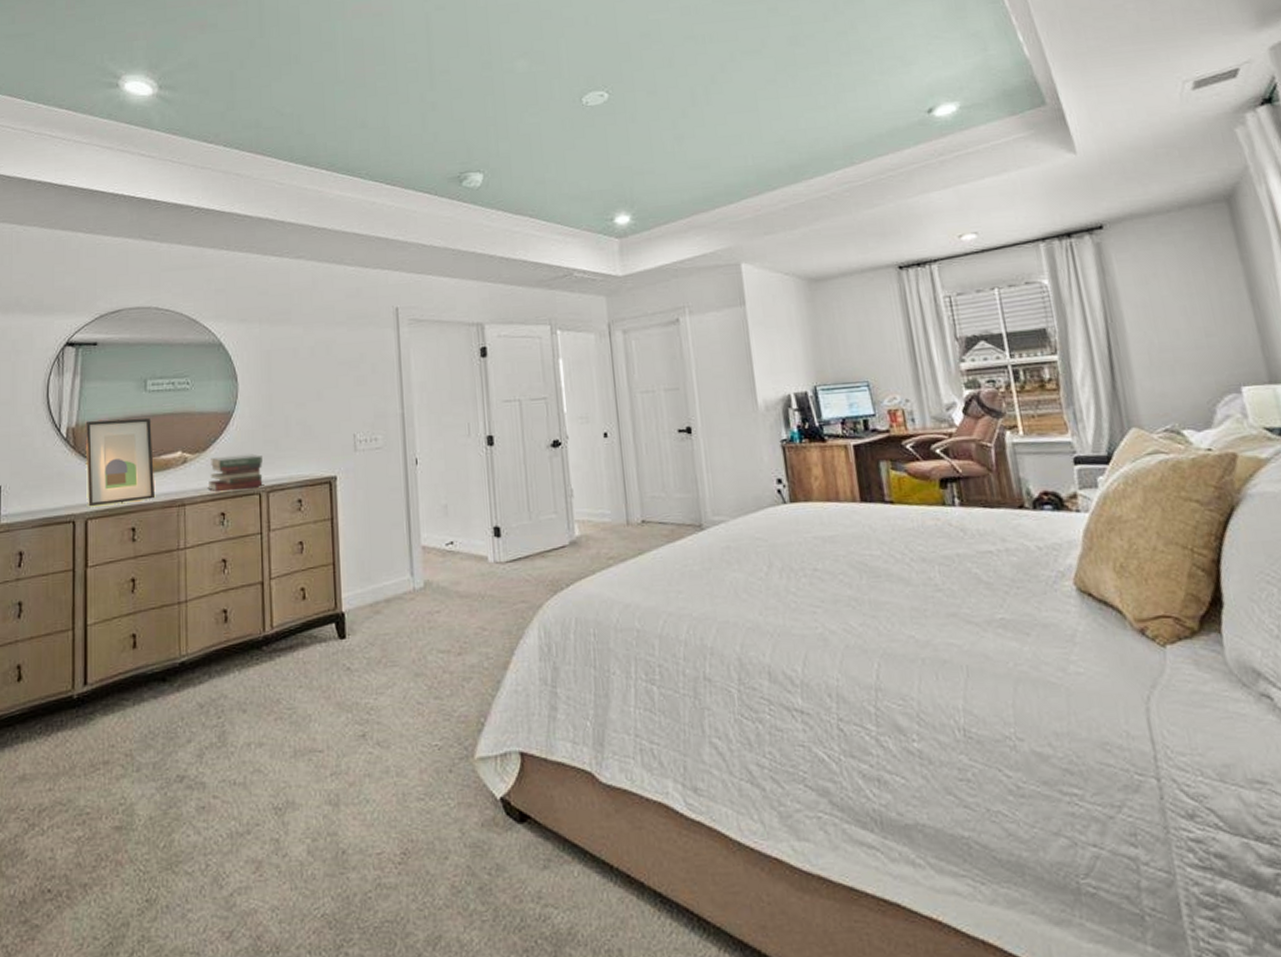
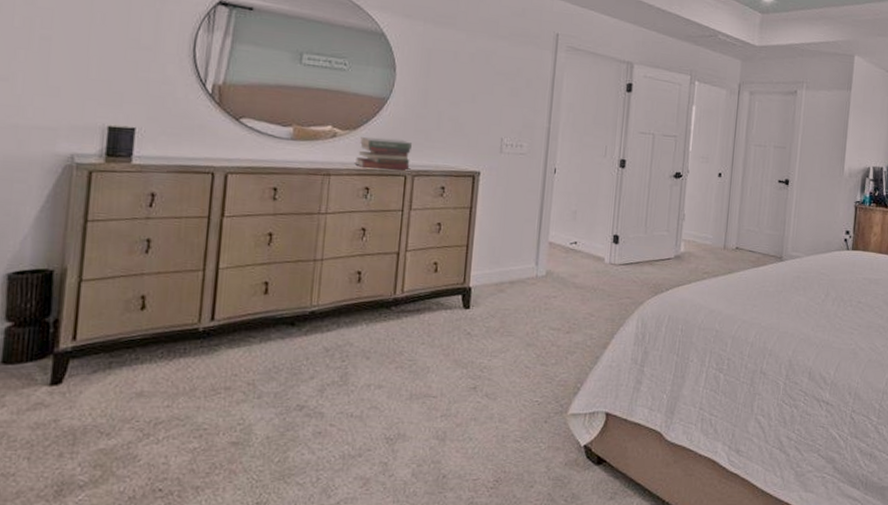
picture frame: present [85,417,156,507] -> none [229,81,304,165]

